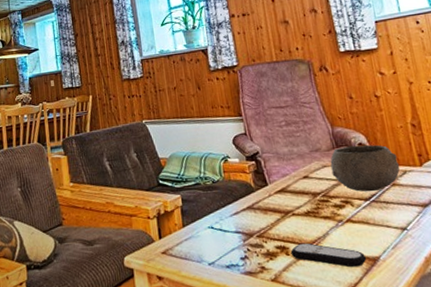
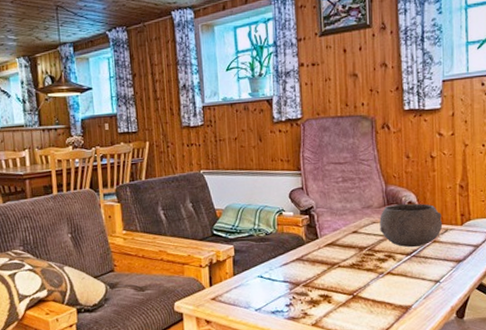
remote control: present [290,242,367,268] -> none [332,292,400,315]

